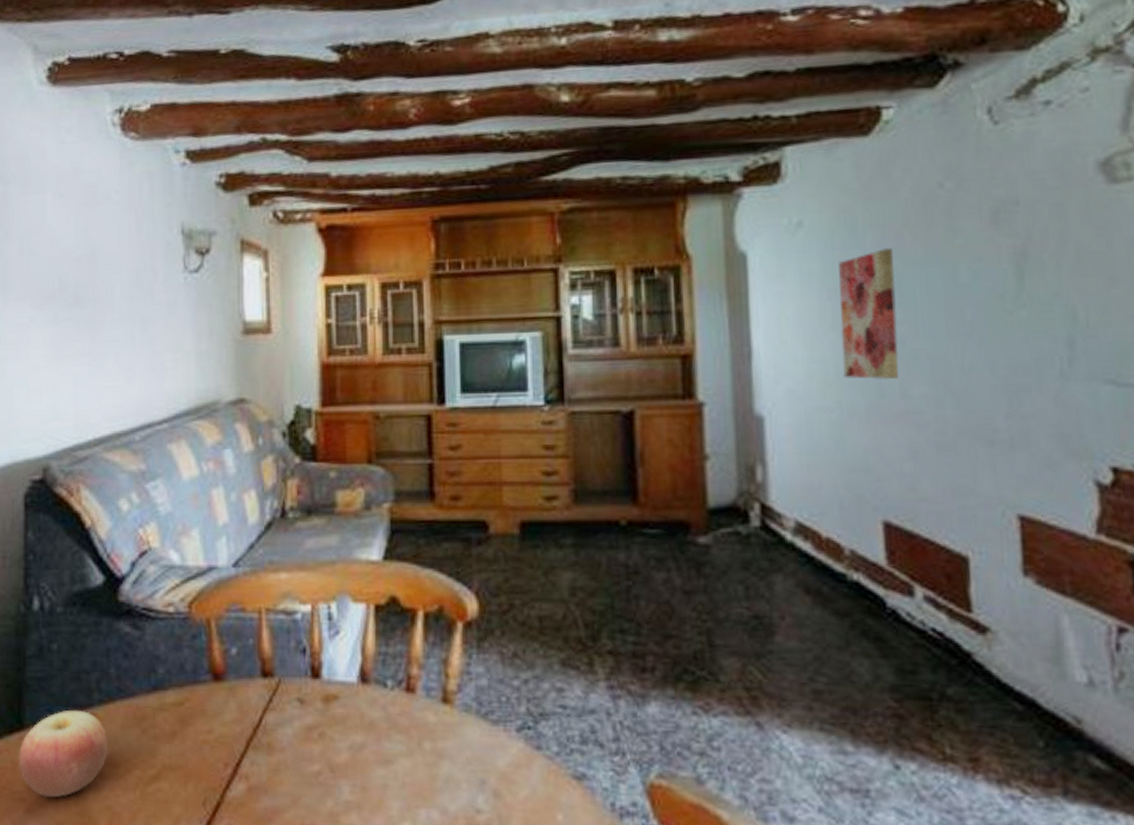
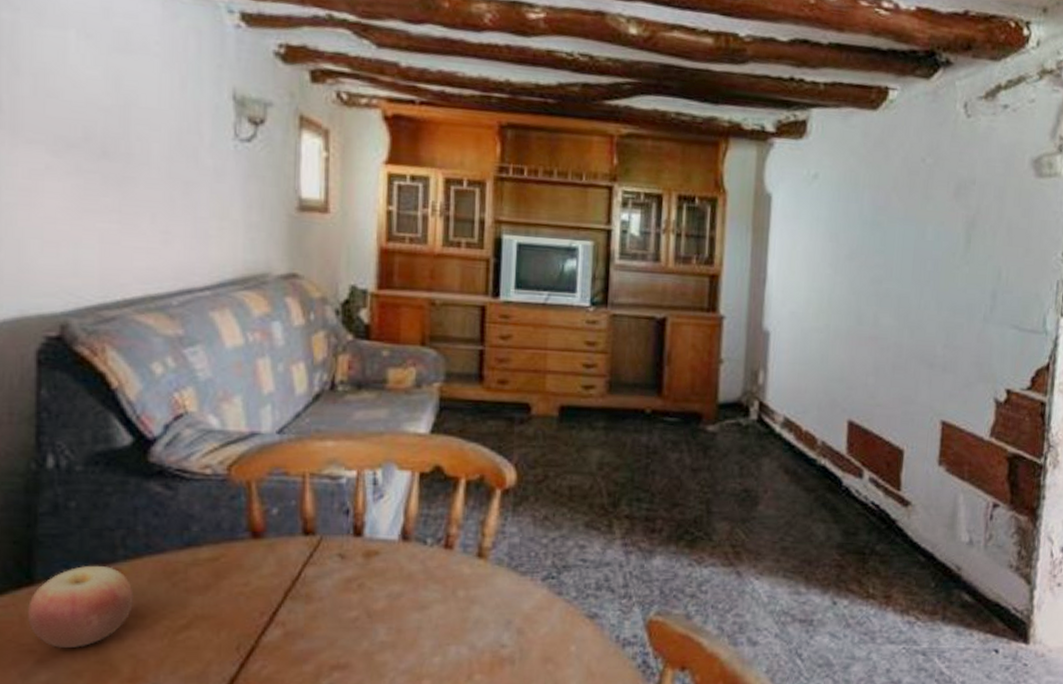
wall art: present [839,247,900,380] -> none [833,204,882,311]

